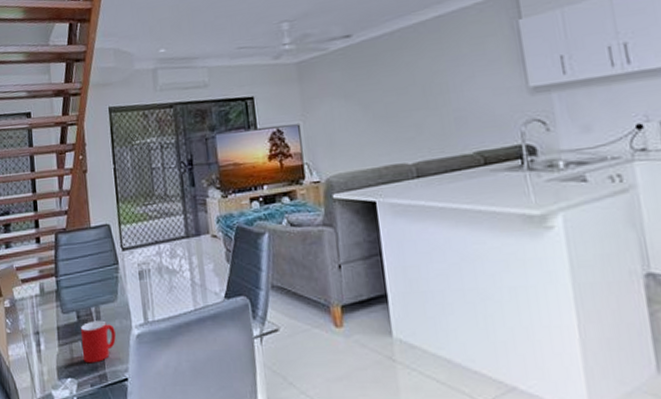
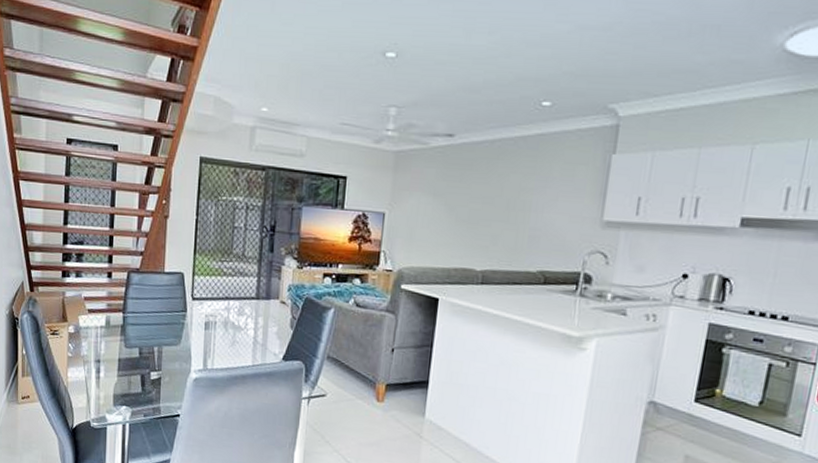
cup: present [80,320,116,364] -> none [139,359,174,397]

